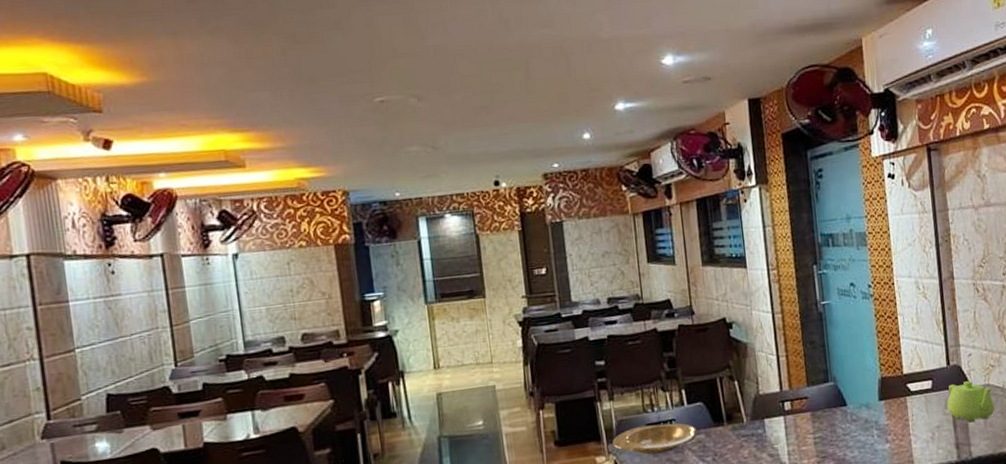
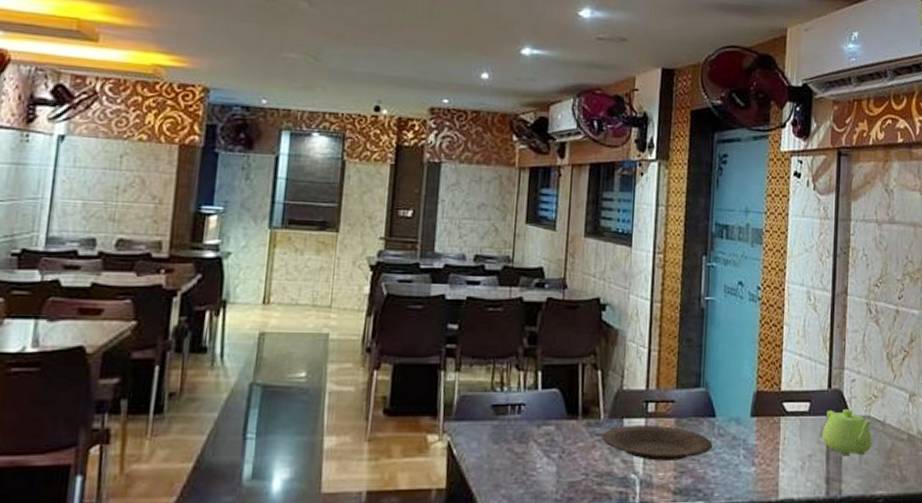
plate: present [612,423,698,455] -> none [450,406,548,441]
plate: none [747,419,849,451] -> present [602,424,713,461]

